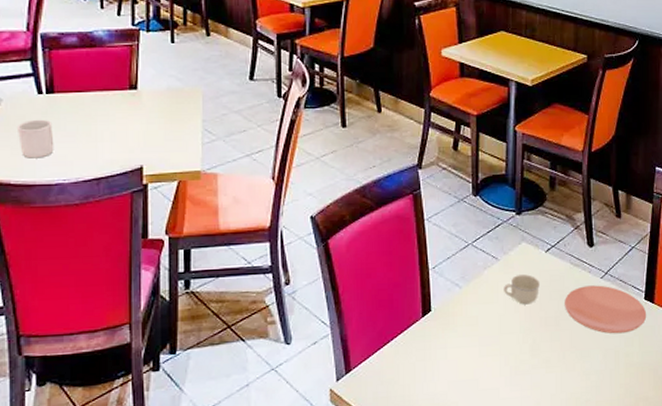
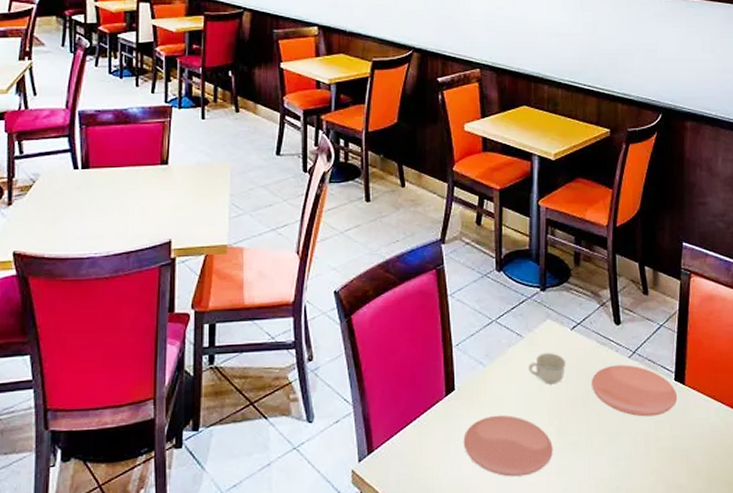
mug: present [16,119,54,159] -> none [52,193,88,232]
plate: none [439,335,526,393] -> present [463,415,553,477]

